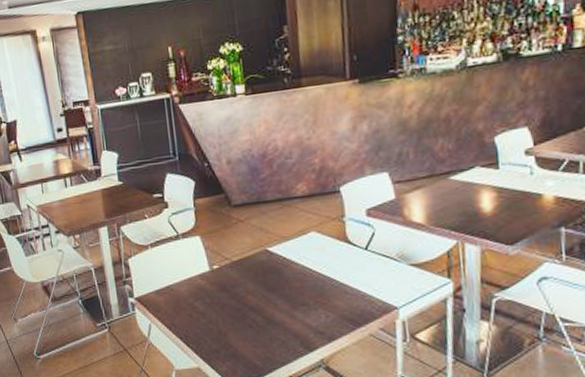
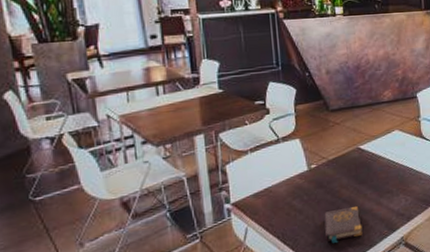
book: none [228,317,273,353] -> present [324,206,363,243]

